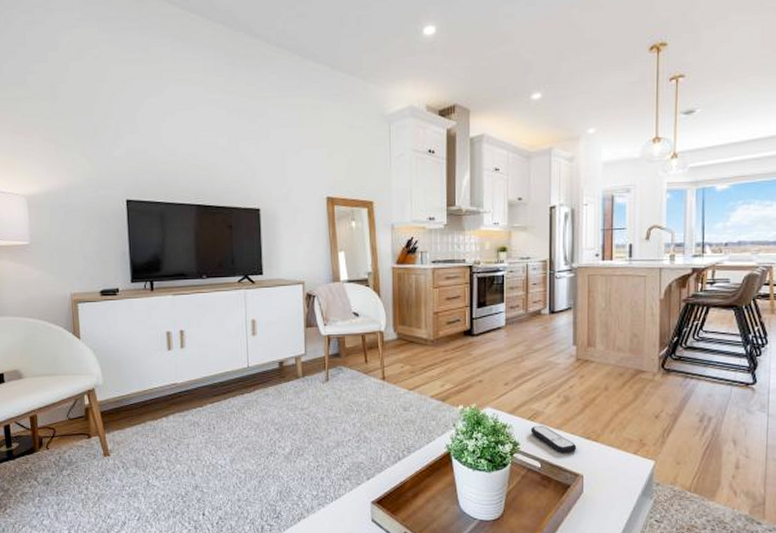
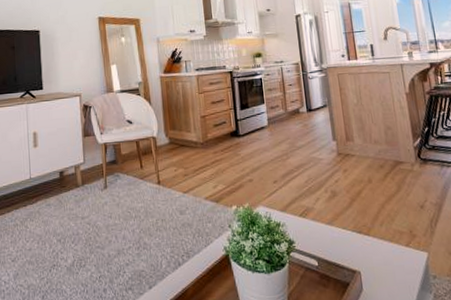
remote control: present [530,425,577,453] -> none [303,221,351,250]

